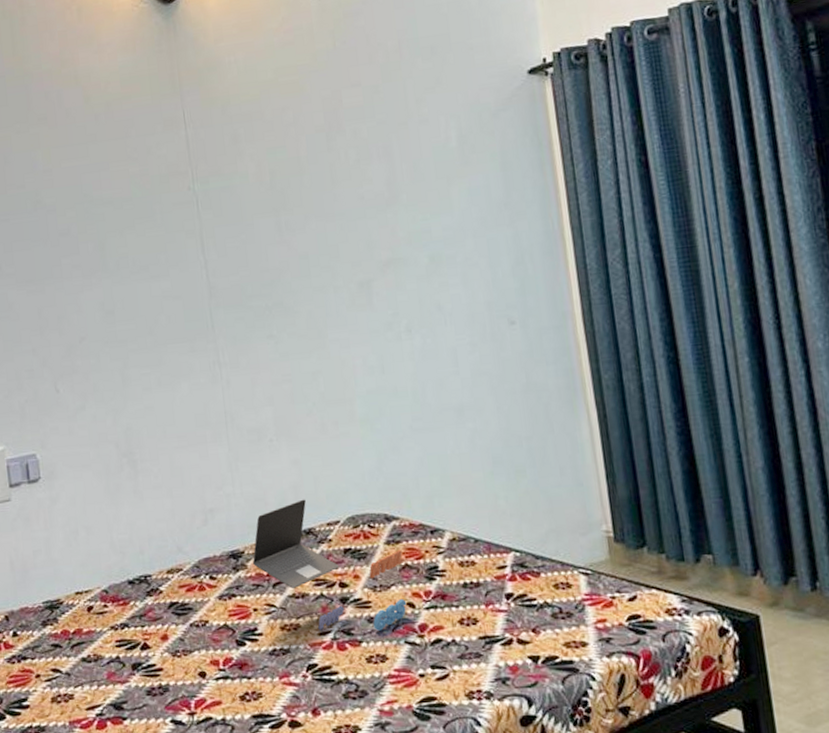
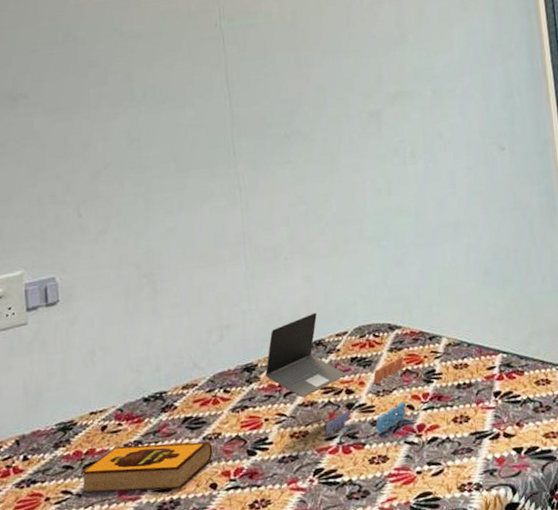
hardback book: none [69,627,201,676] -> present [80,440,213,493]

